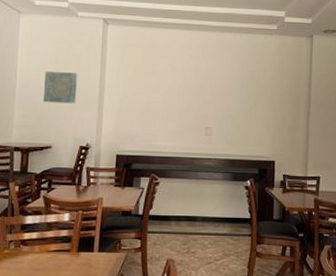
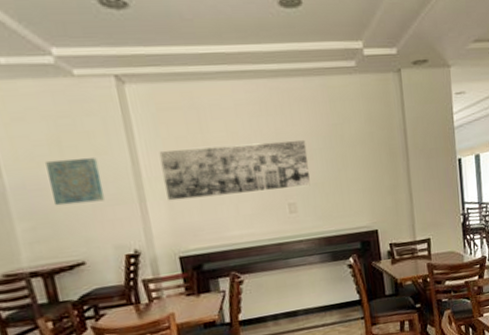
wall art: none [118,74,228,116] -> present [159,139,311,201]

